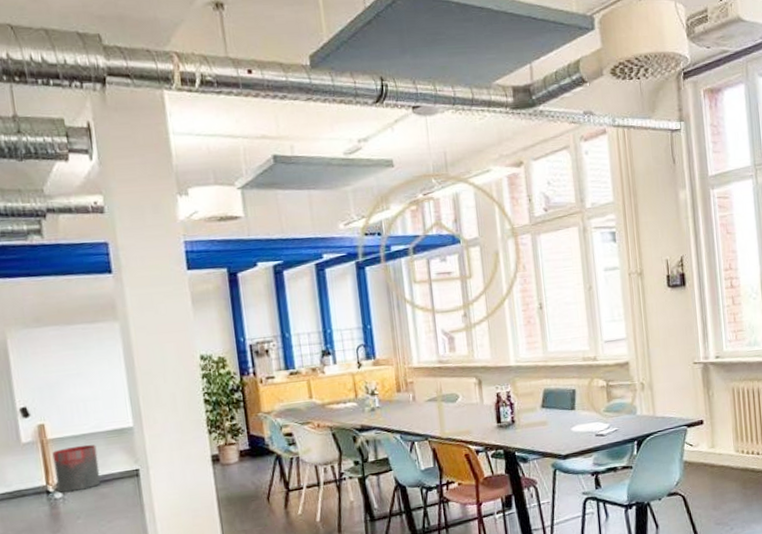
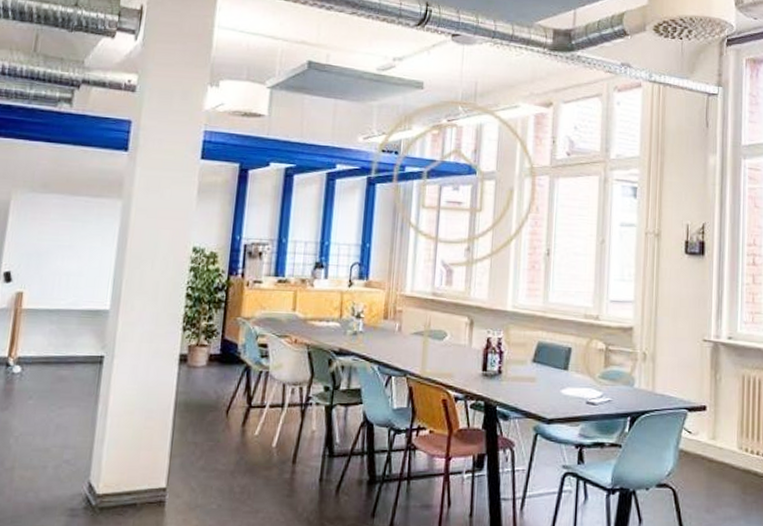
trash can: present [52,444,101,493] -> none [17,321,68,369]

